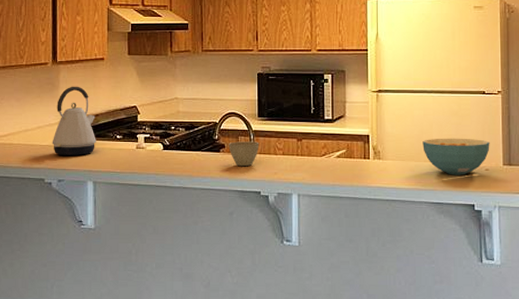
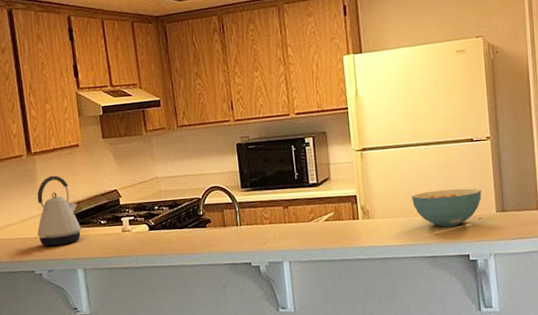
cup: present [229,141,260,167] -> none [214,213,246,240]

